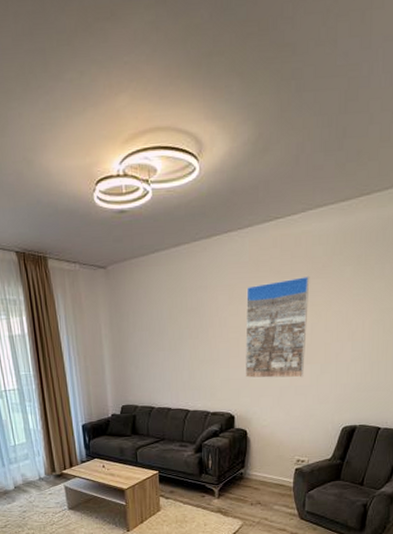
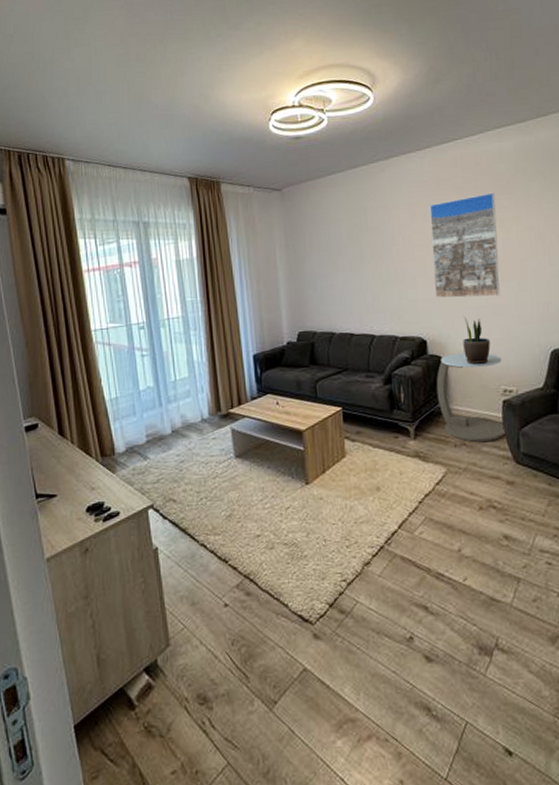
side table: none [240,427,298,502] -> present [436,352,506,442]
potted plant: none [266,394,290,438] -> present [463,315,491,365]

